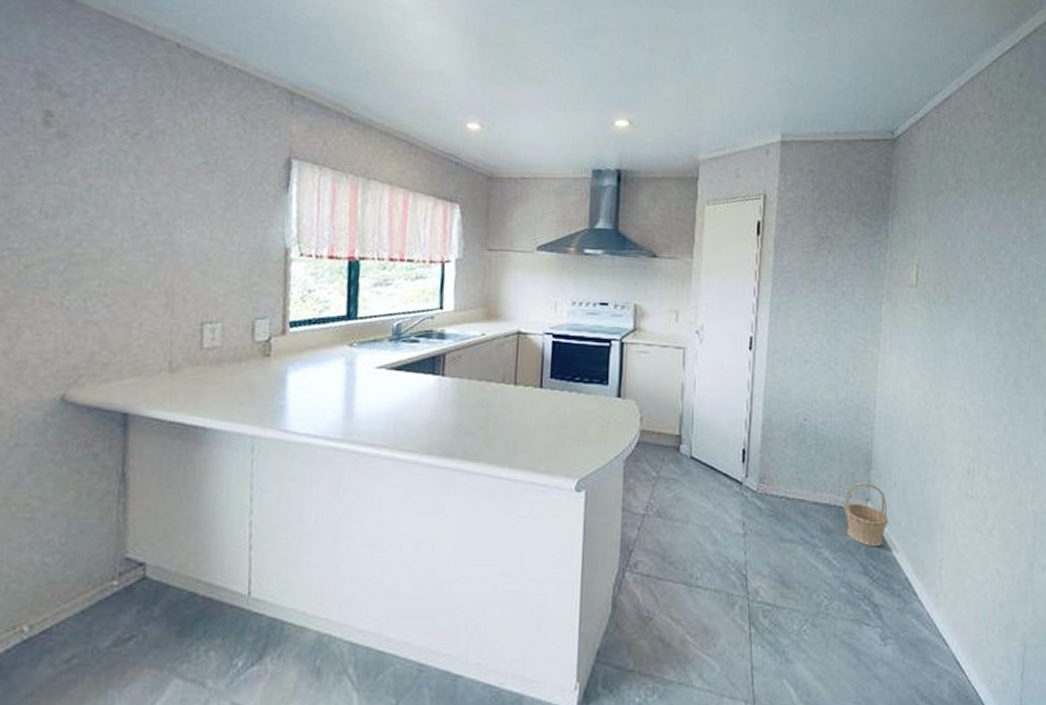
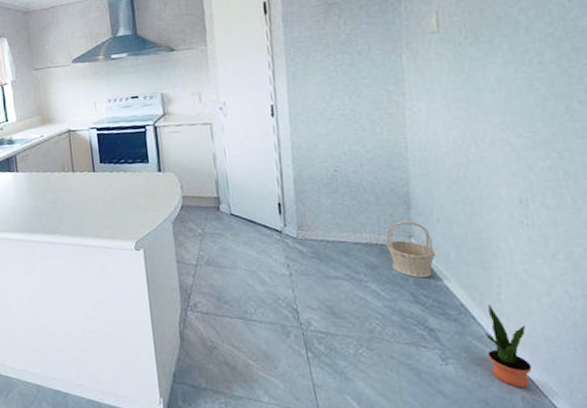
potted plant: none [923,580,961,673] -> present [484,305,532,388]

